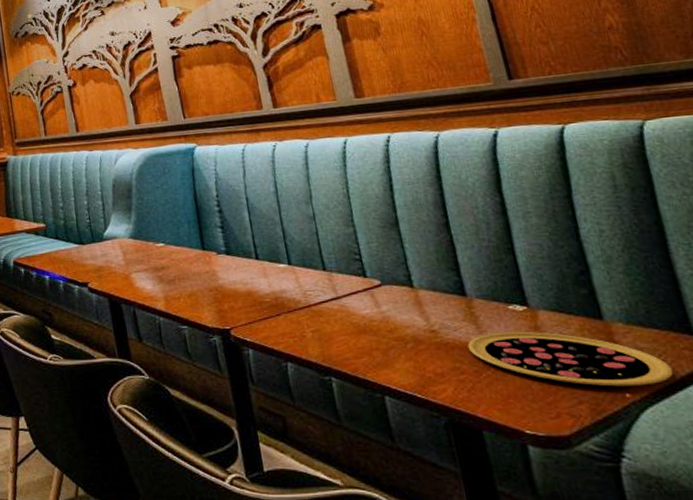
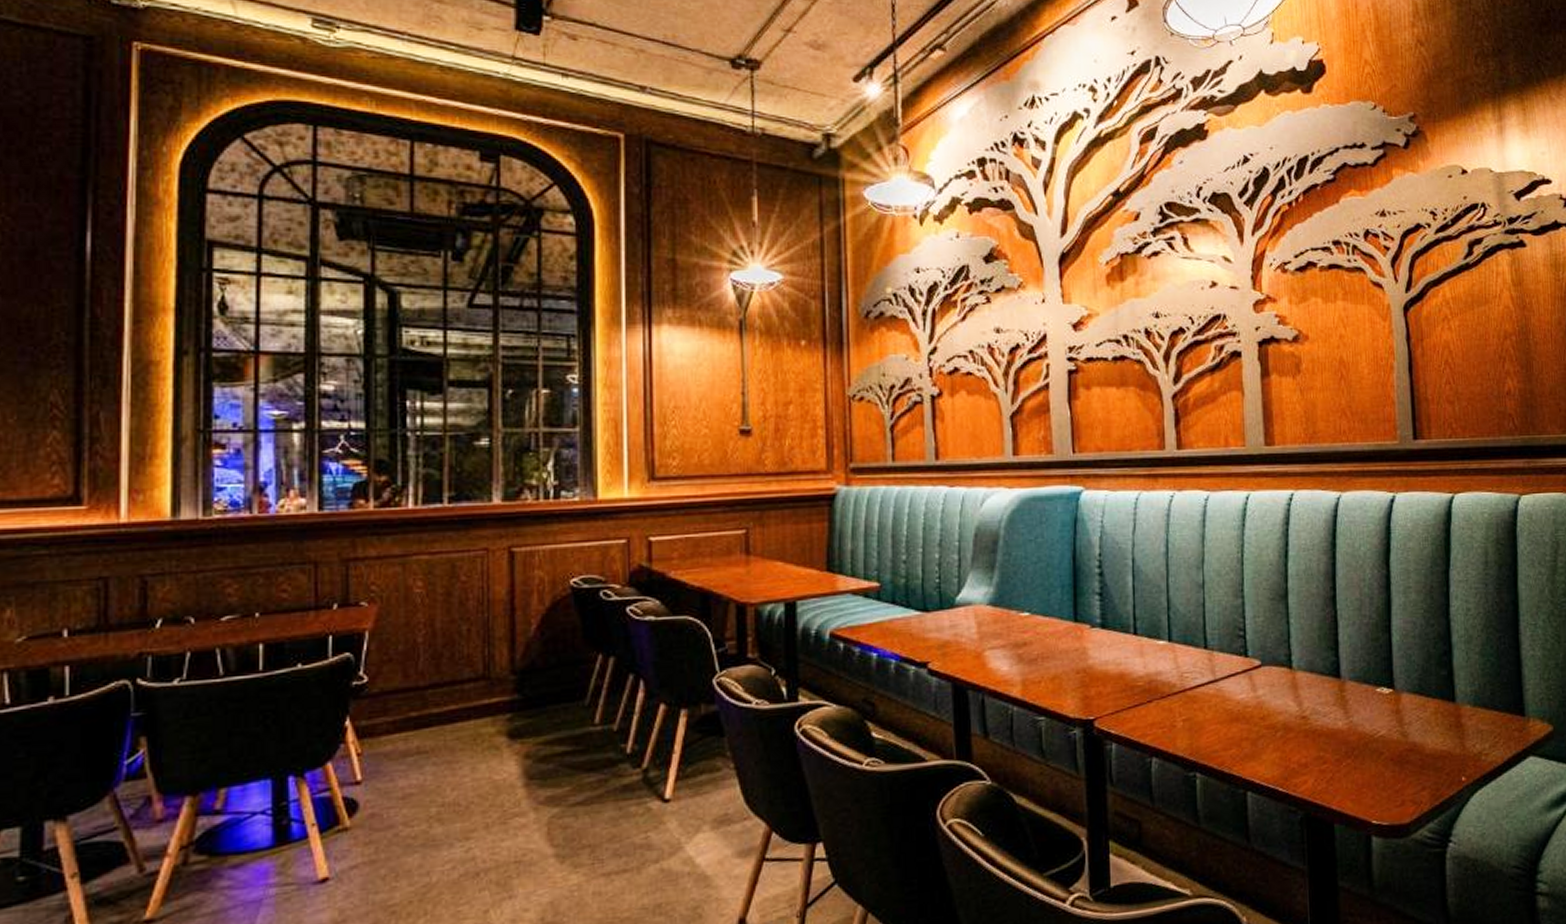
pizza: present [467,331,674,387] -> none [1333,715,1503,771]

